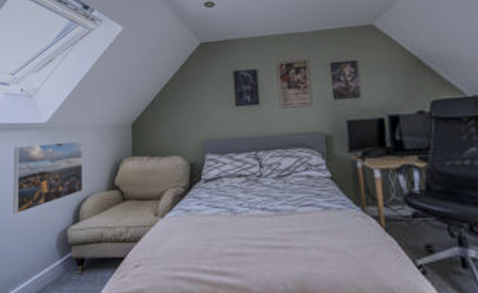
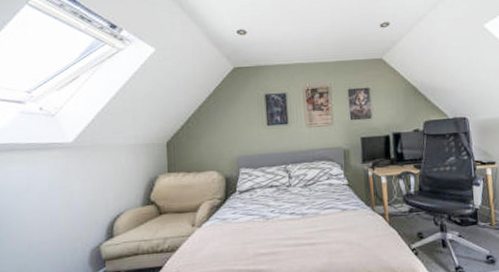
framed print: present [12,141,84,214] -> none [34,160,117,235]

